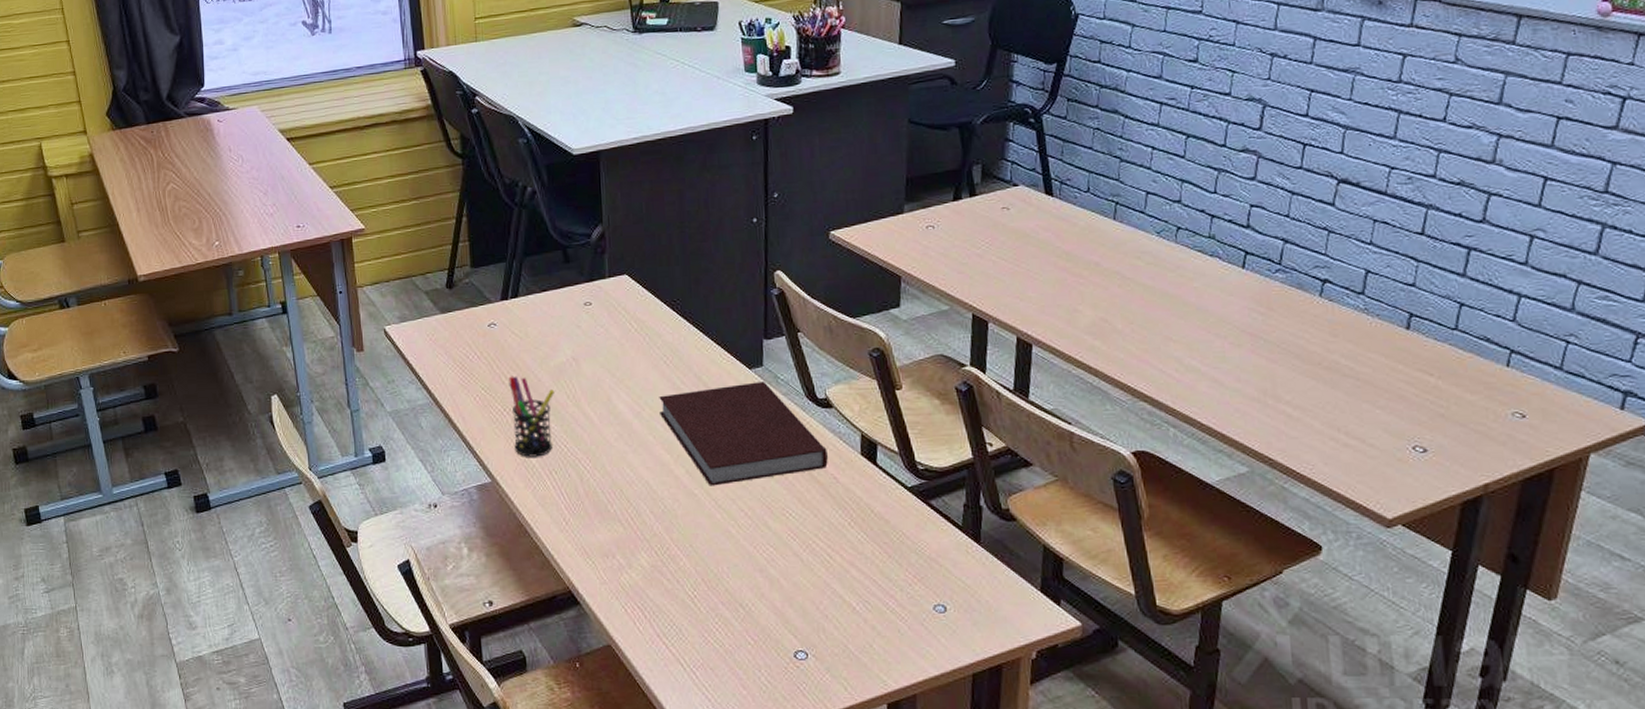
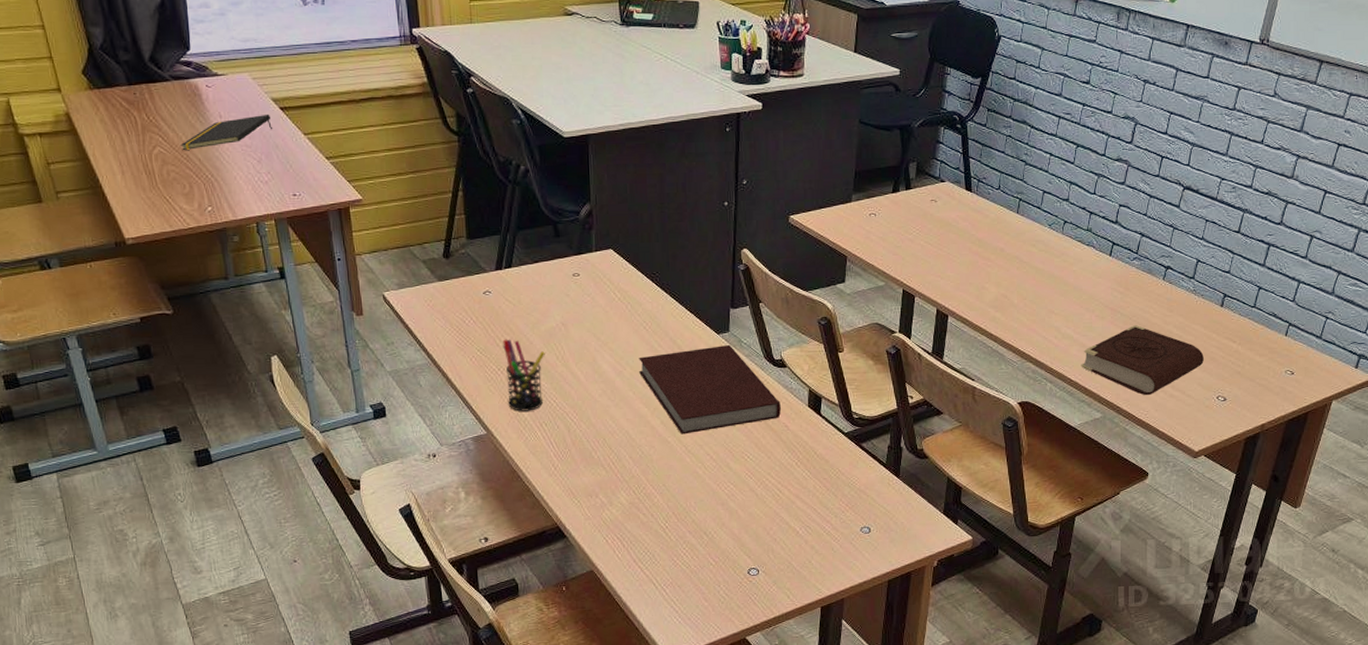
notepad: none [192,145,279,185] -> present [180,113,272,150]
book: none [1214,354,1389,445] -> present [1081,325,1204,396]

